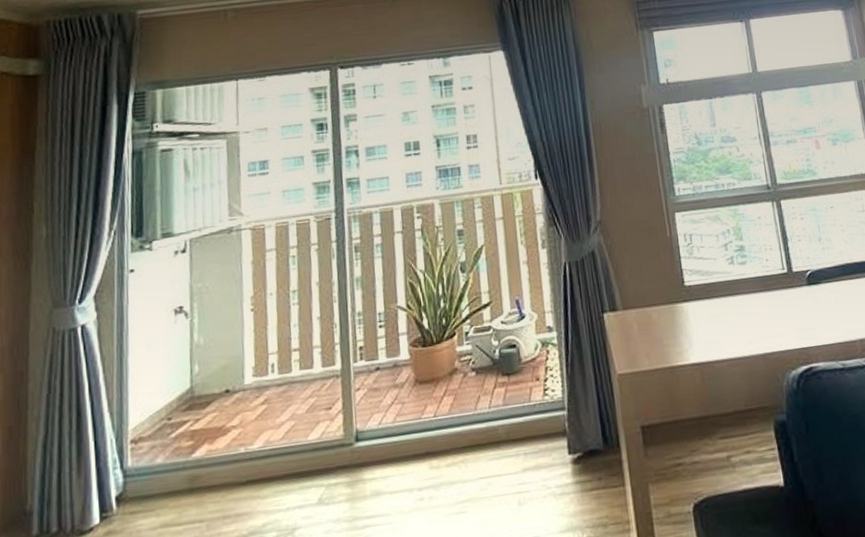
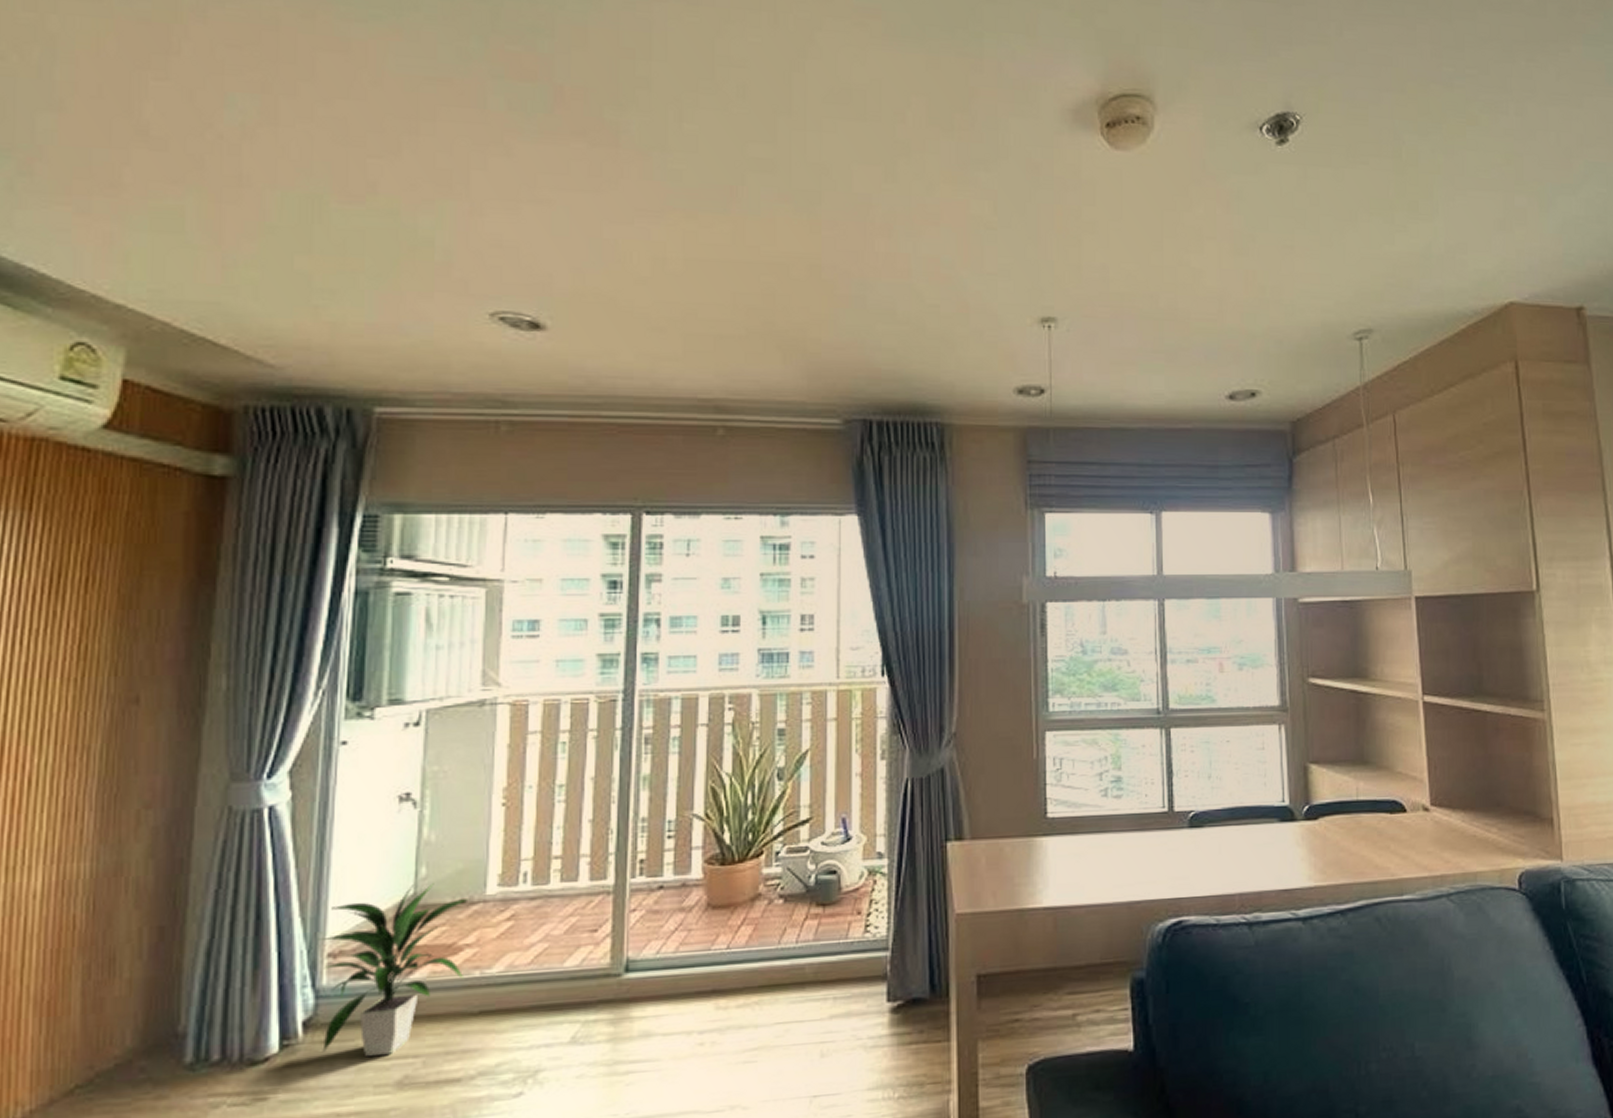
indoor plant: none [123,378,233,524] -> present [318,883,471,1057]

